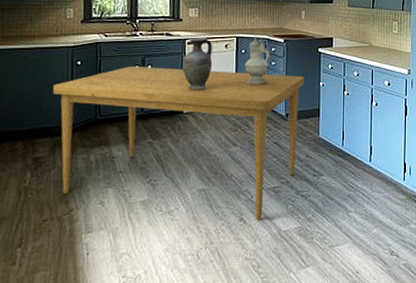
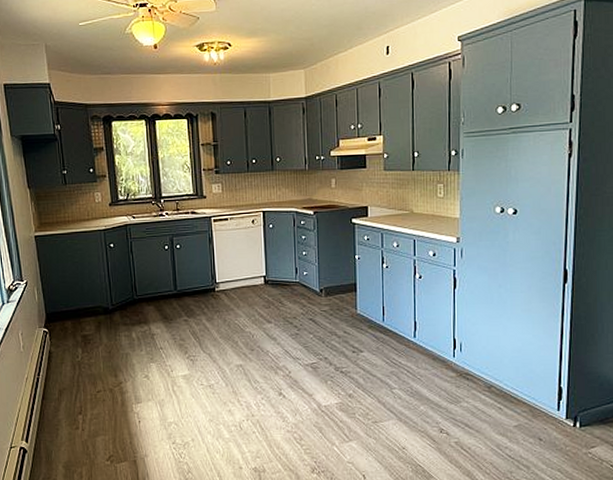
dining table: present [52,66,305,219] -> none [91,246,338,394]
vase: present [182,37,213,90] -> none [210,213,240,268]
pitcher: present [245,36,271,86] -> none [273,209,300,261]

